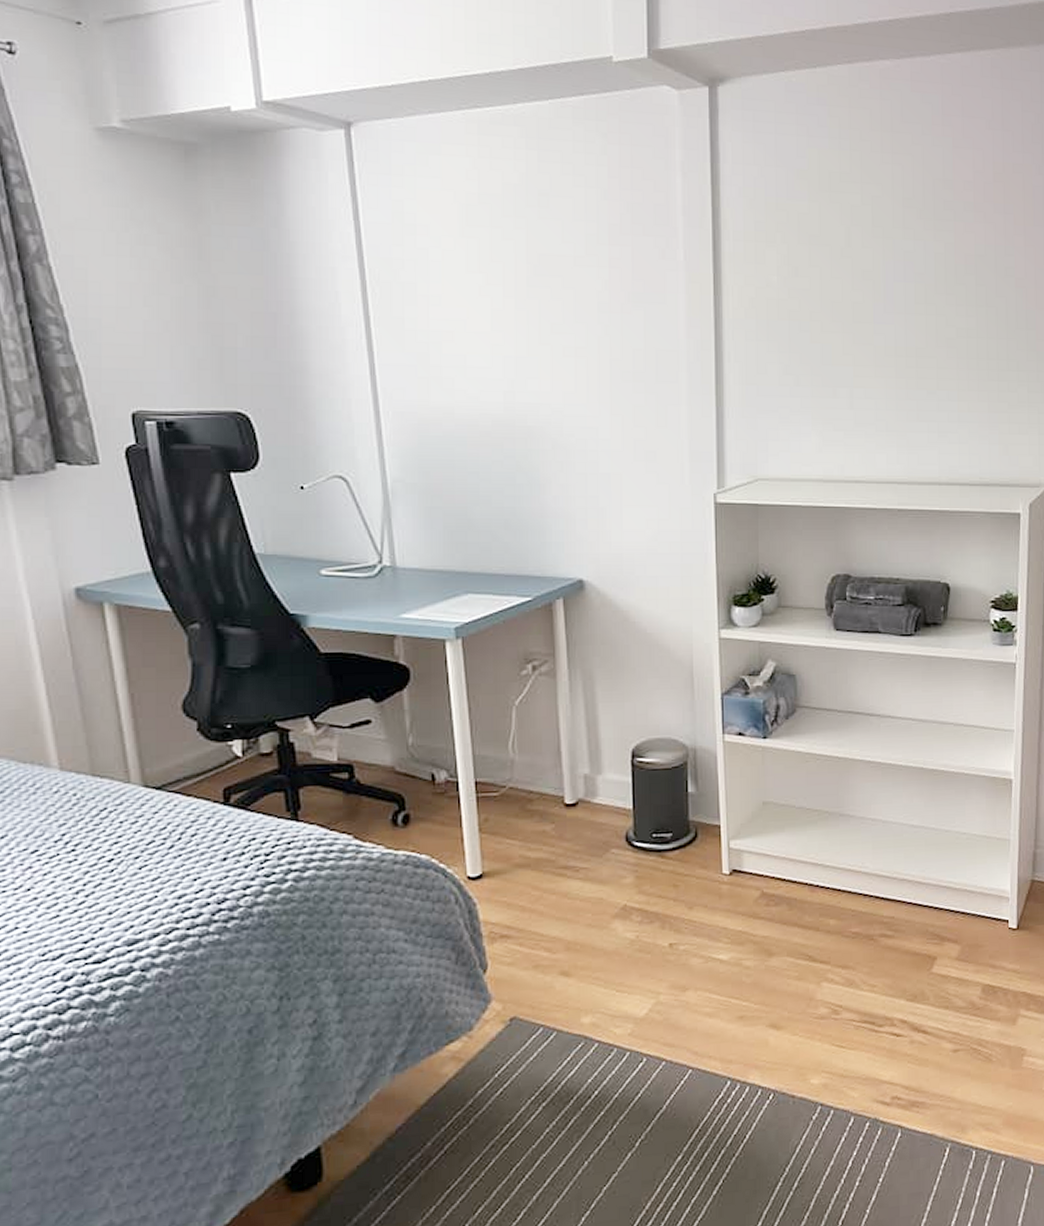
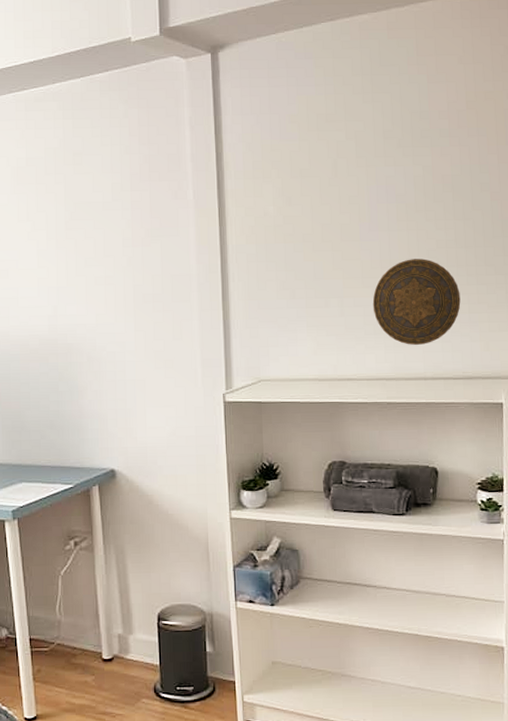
decorative plate: none [885,347,980,445] -> present [372,259,461,345]

